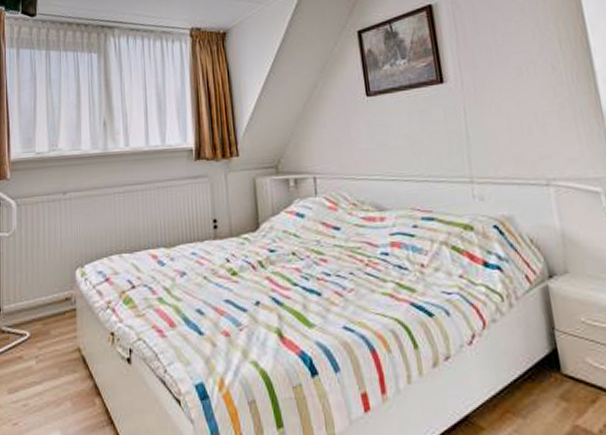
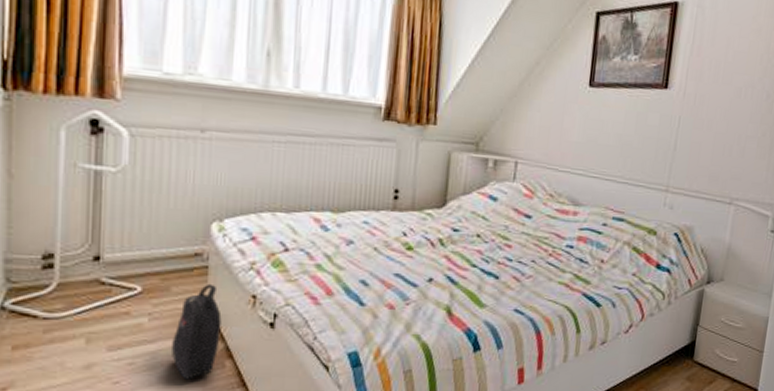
backpack: none [54,324,90,419] -> present [172,283,222,380]

